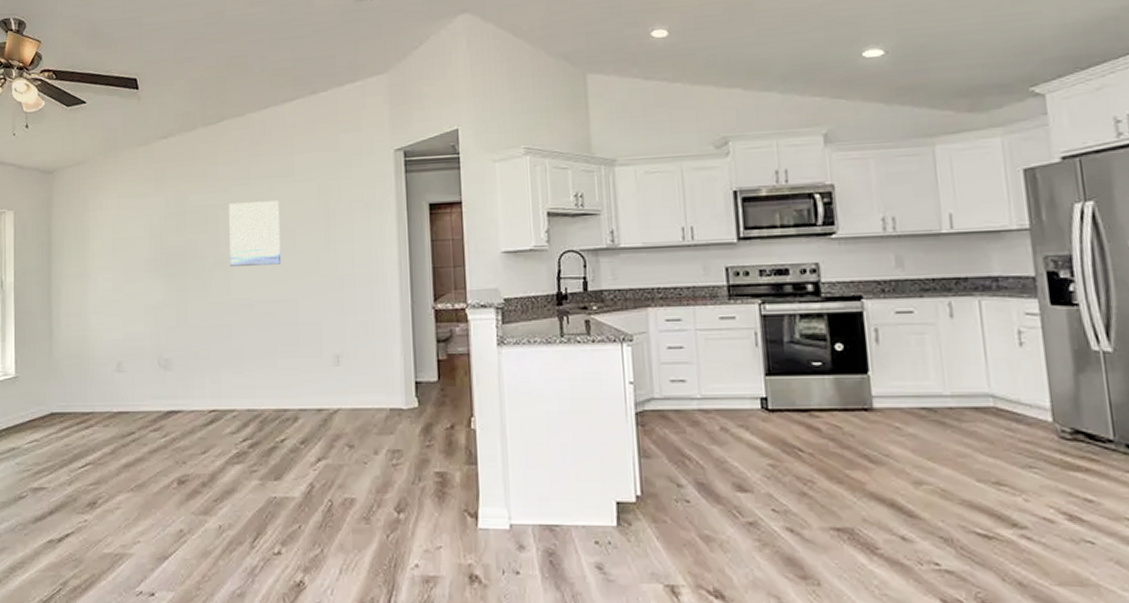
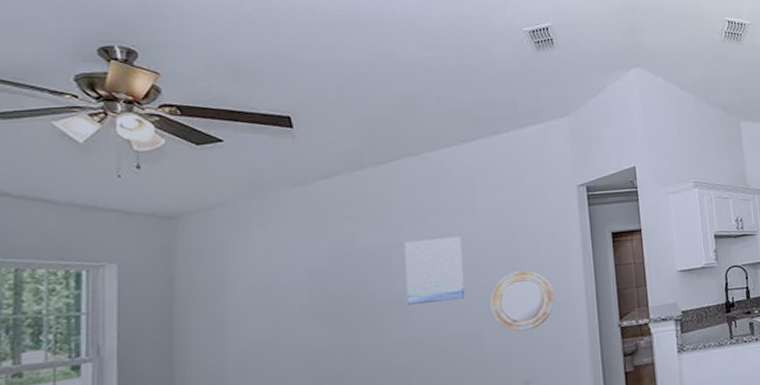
home mirror: none [304,240,368,304] -> present [490,270,556,332]

